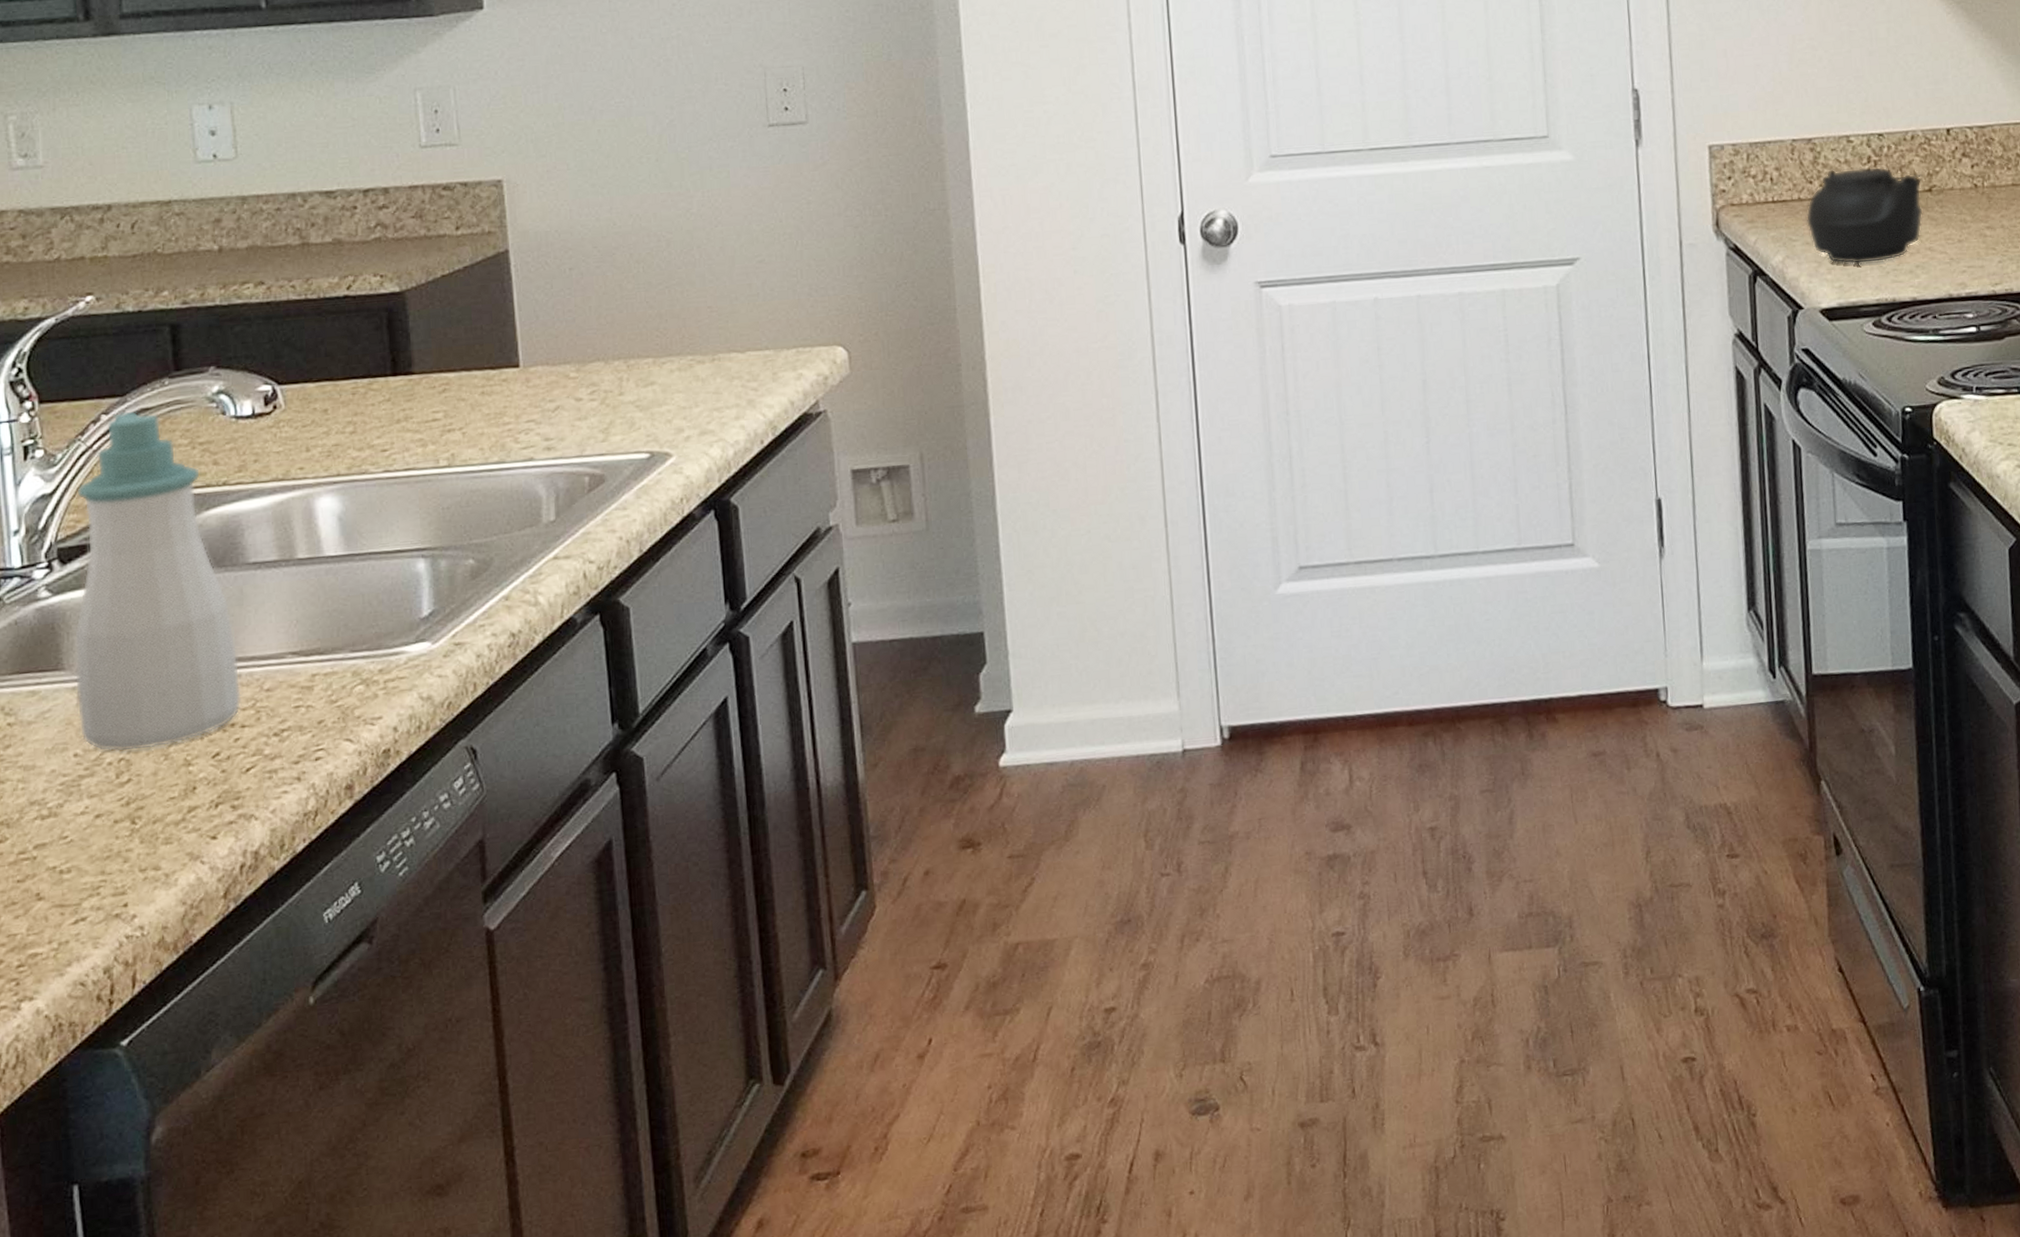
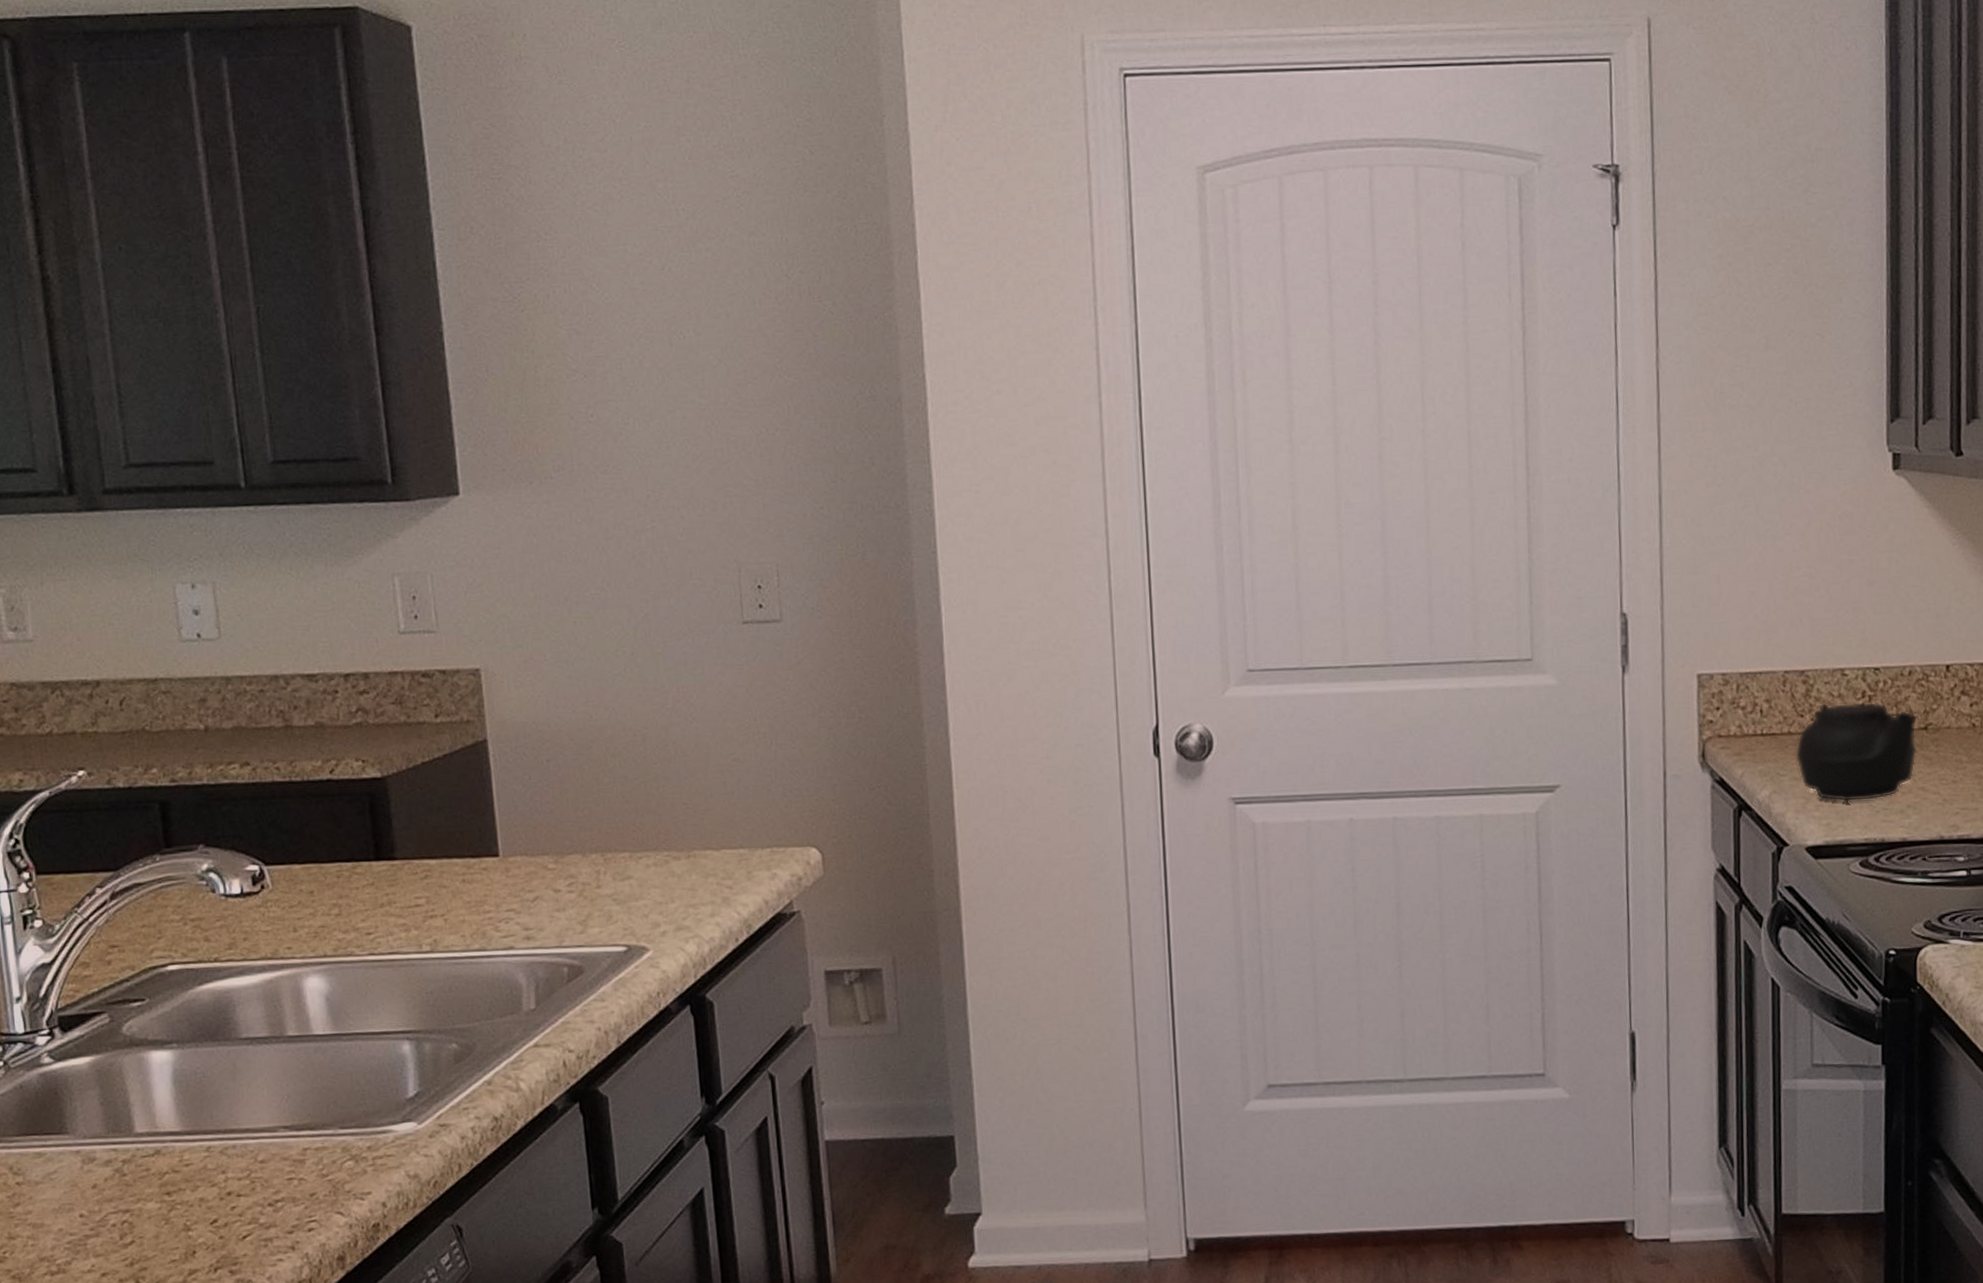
soap bottle: present [74,411,242,752] -> none [75,885,237,1214]

